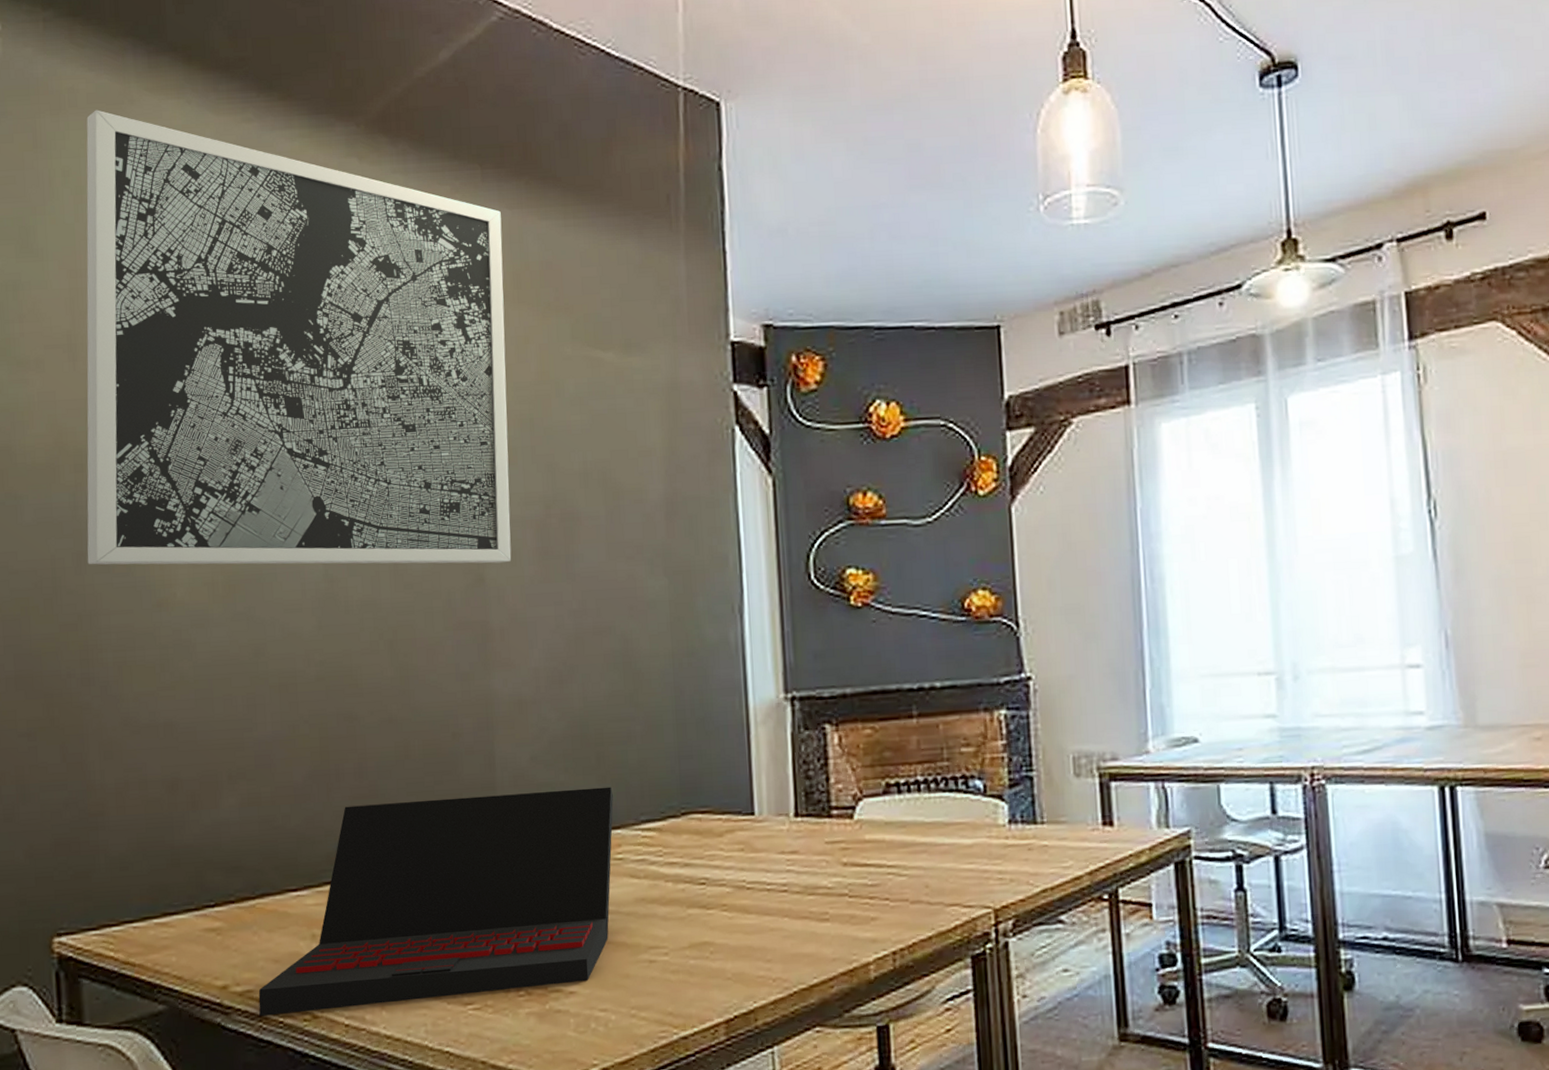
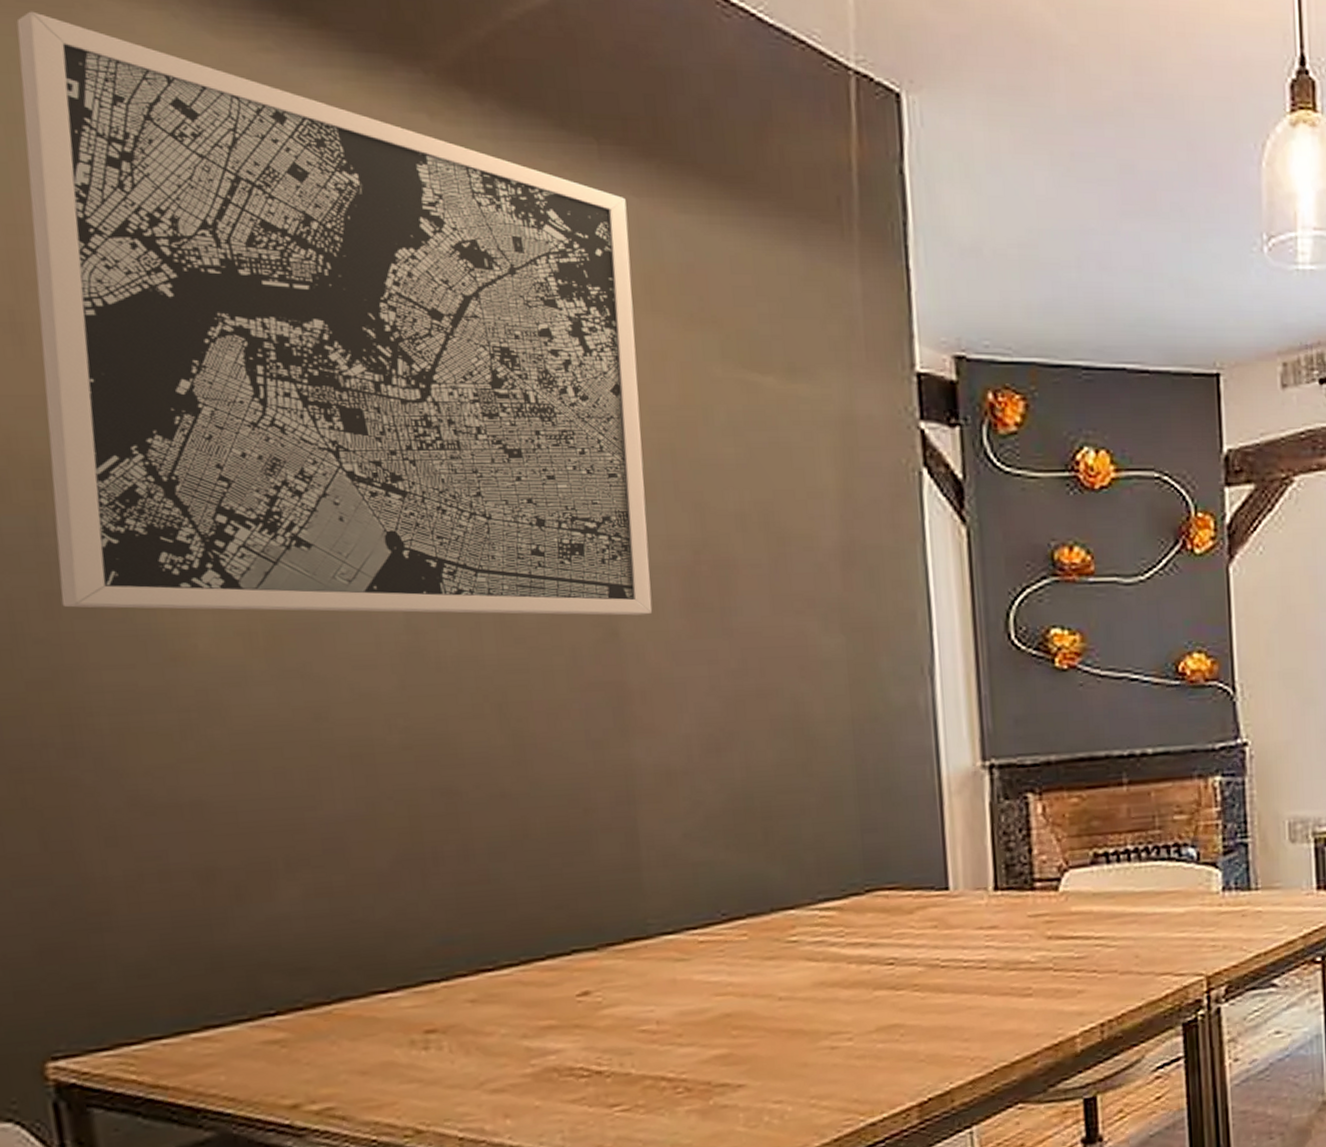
laptop: present [258,787,614,1016] -> none [341,864,785,1136]

